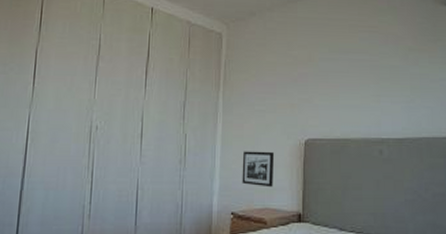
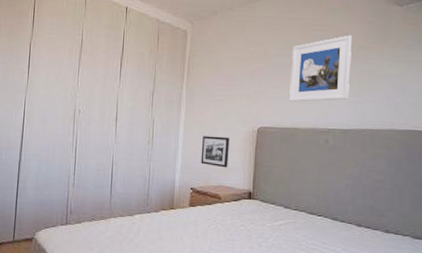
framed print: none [338,37,402,110] -> present [289,35,352,102]

